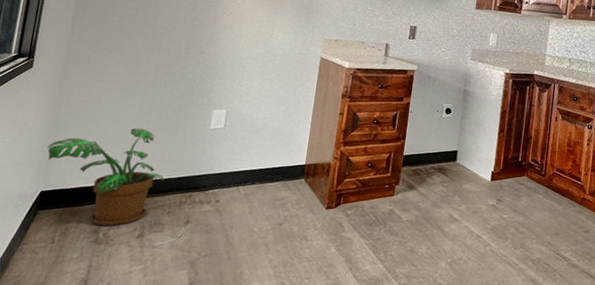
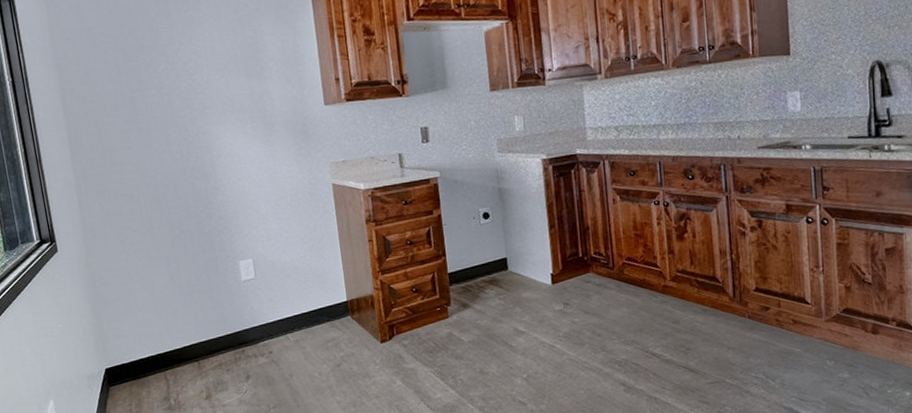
potted plant: present [47,128,165,226] -> none [97,292,214,393]

